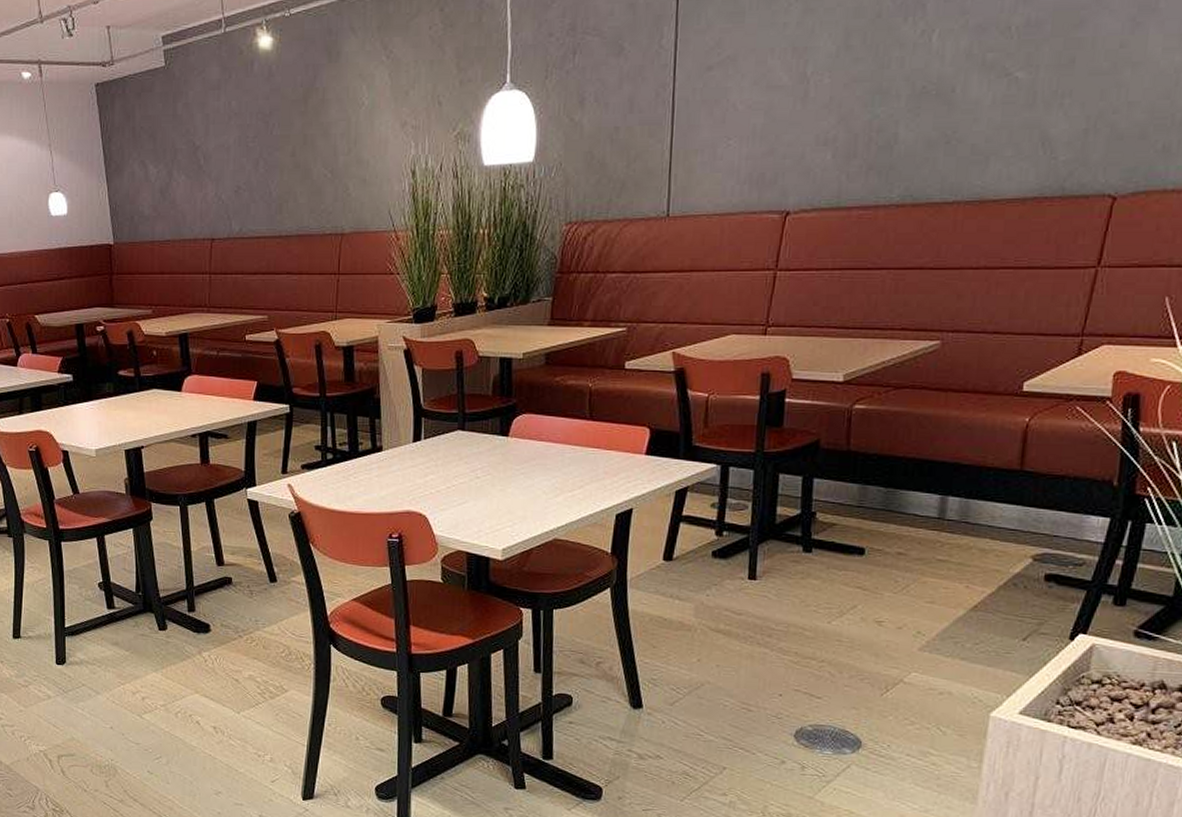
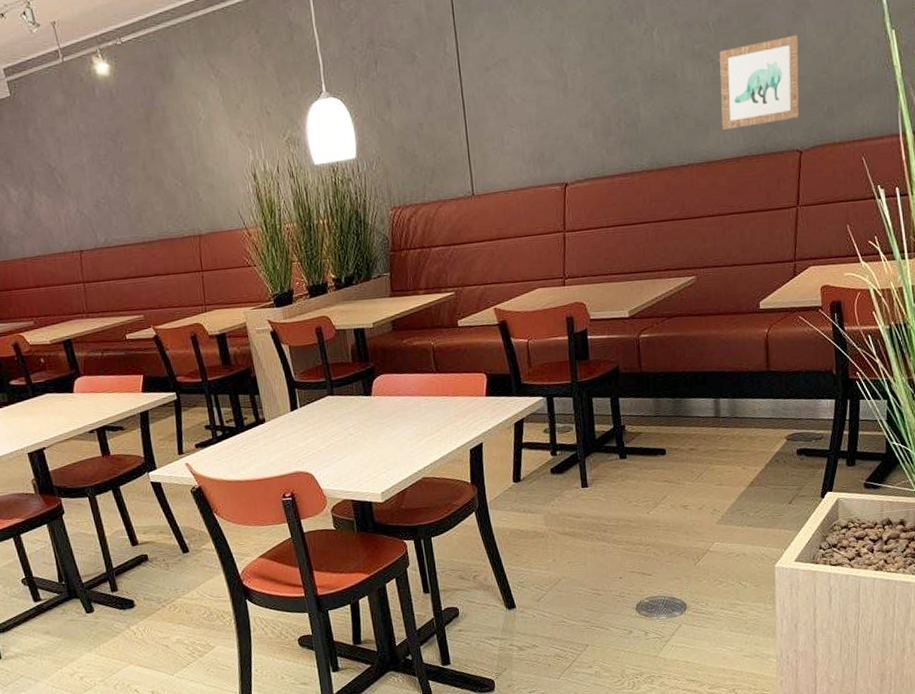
wall art: none [1007,48,1137,162] -> present [719,35,800,130]

